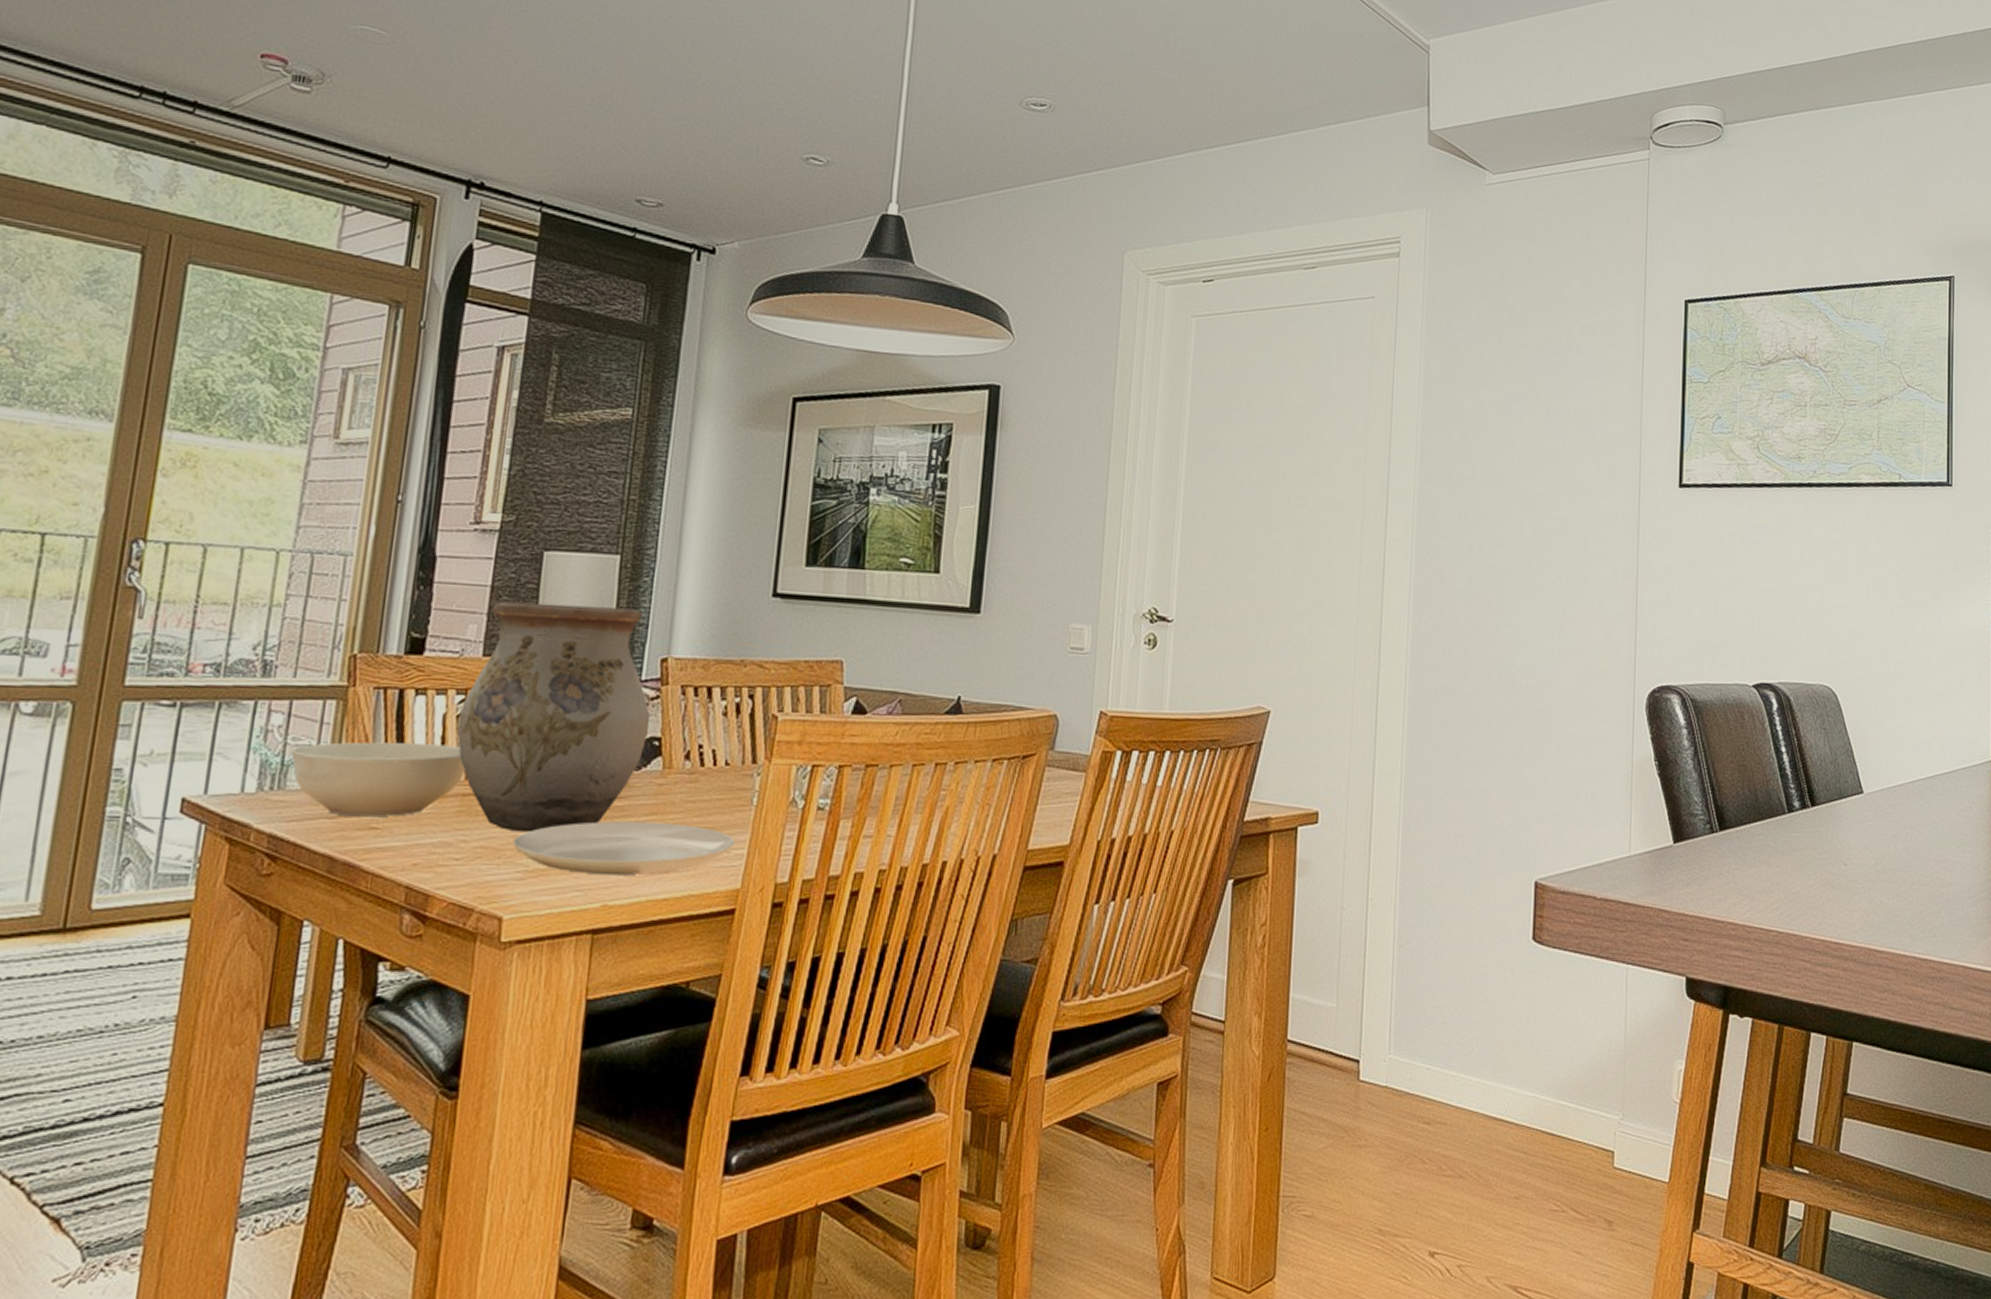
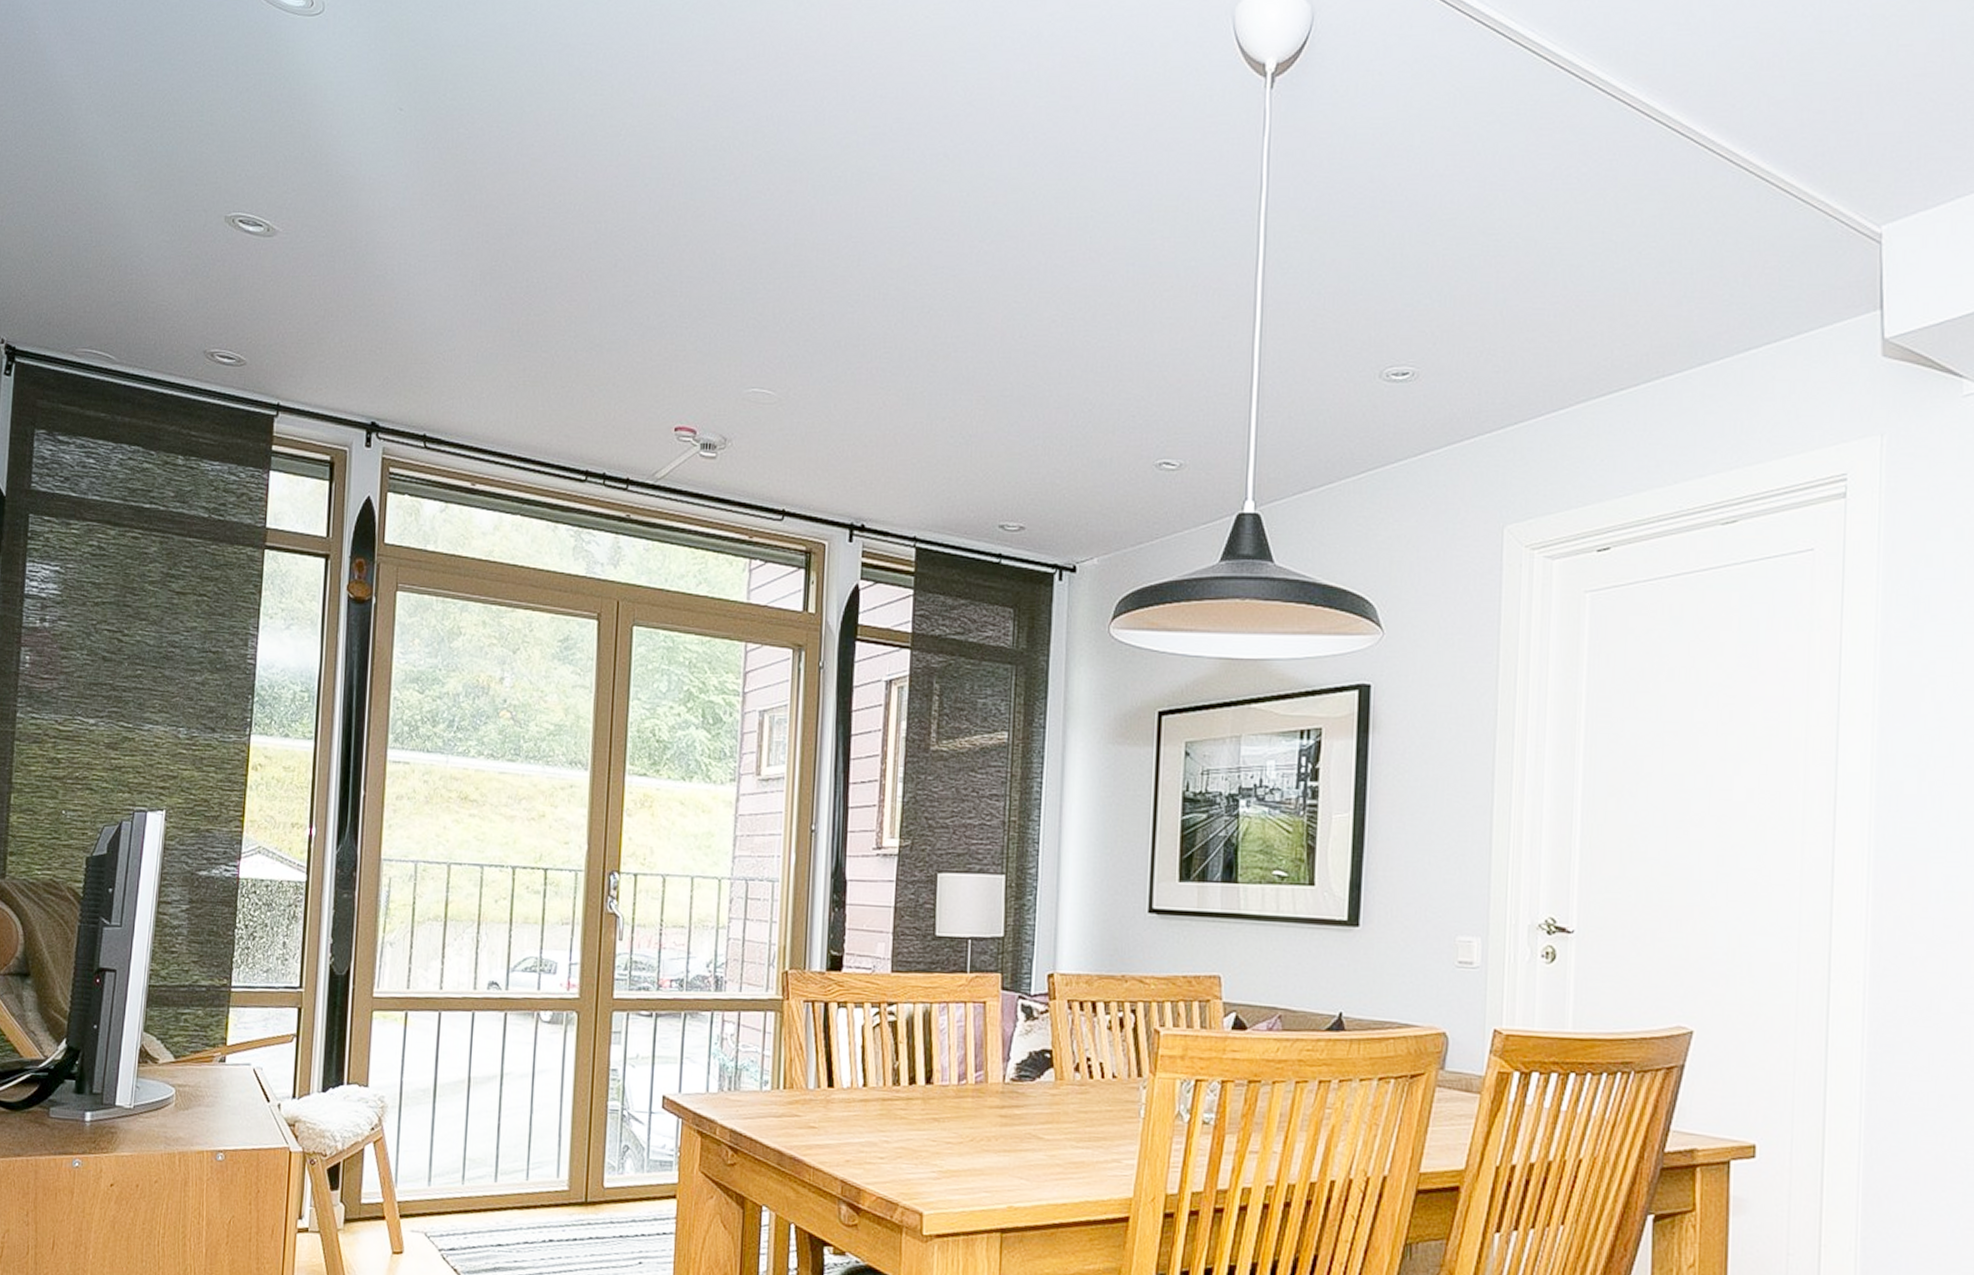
bowl: present [291,741,465,817] -> none [742,1049,883,1117]
vase: present [457,601,651,833] -> none [874,921,1041,1136]
plate: present [513,821,736,875] -> none [927,1128,1126,1180]

